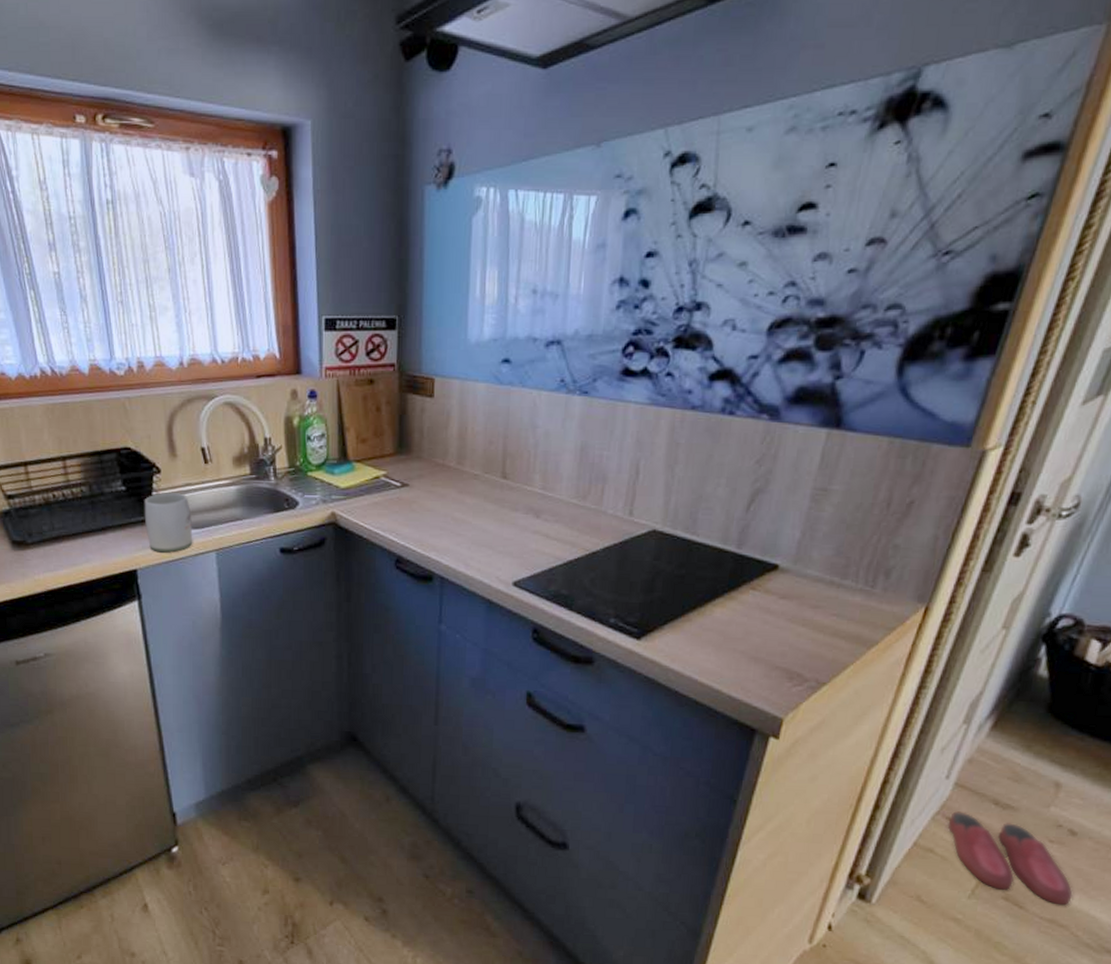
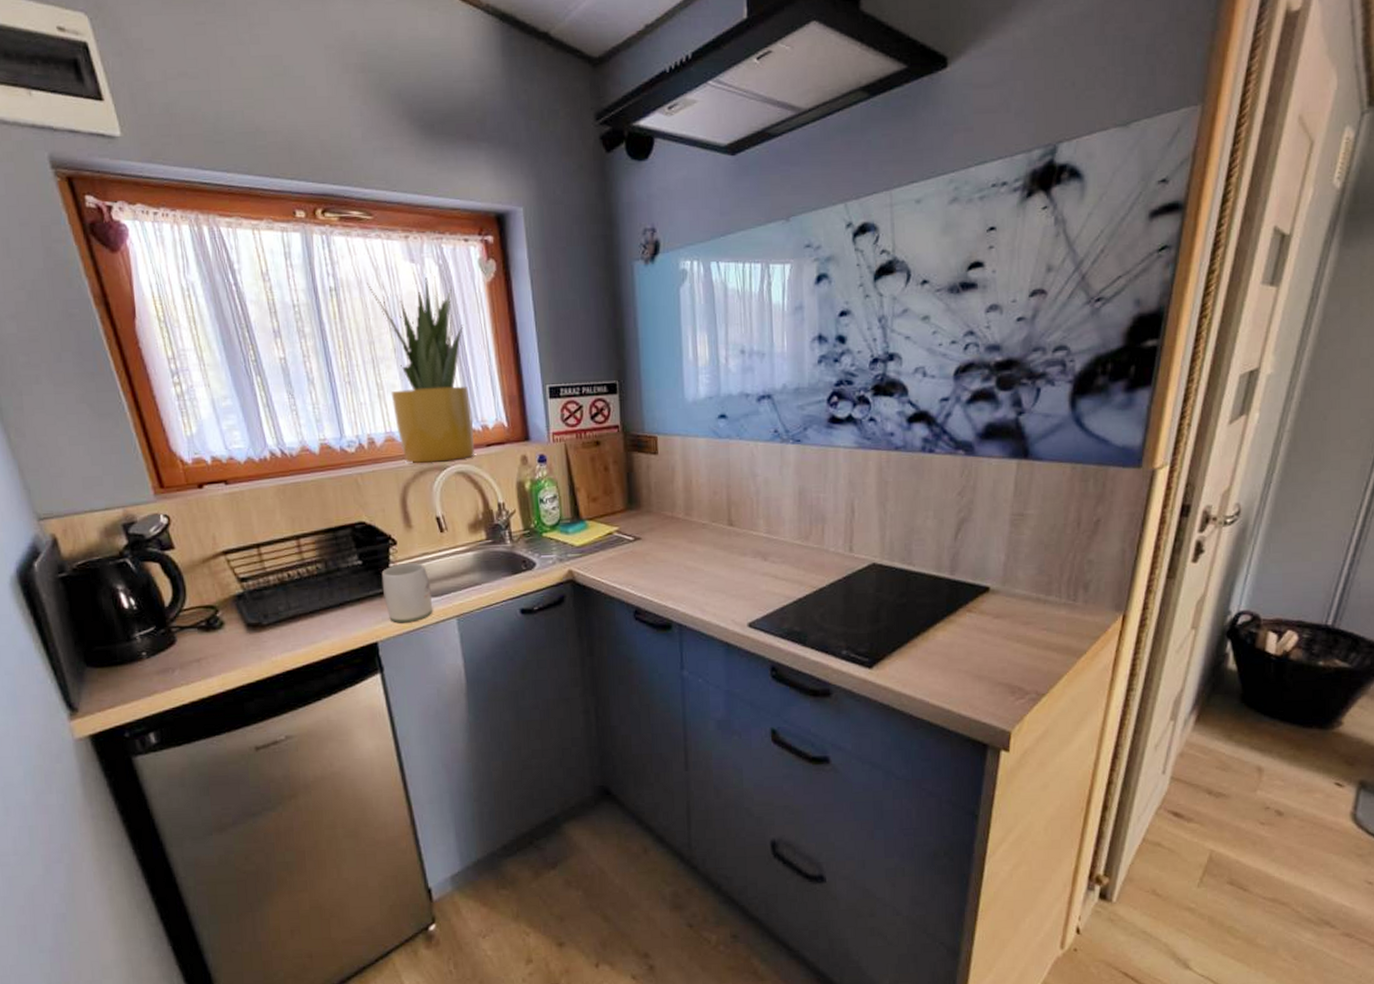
planter: none [144,192,245,392] -> present [367,276,475,464]
slippers: present [947,811,1073,906] -> none [1170,804,1288,884]

